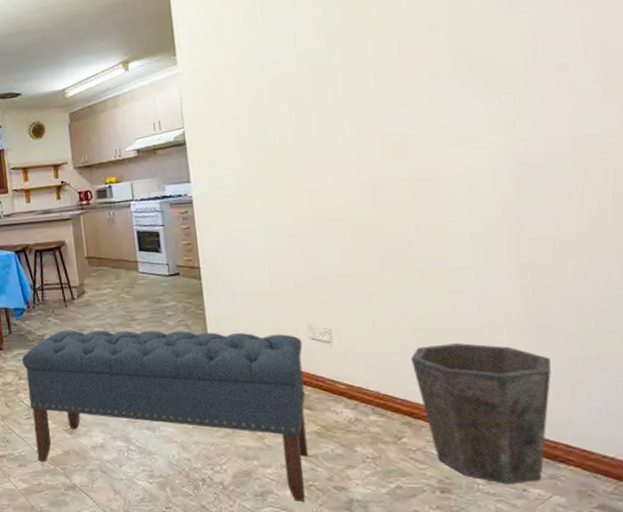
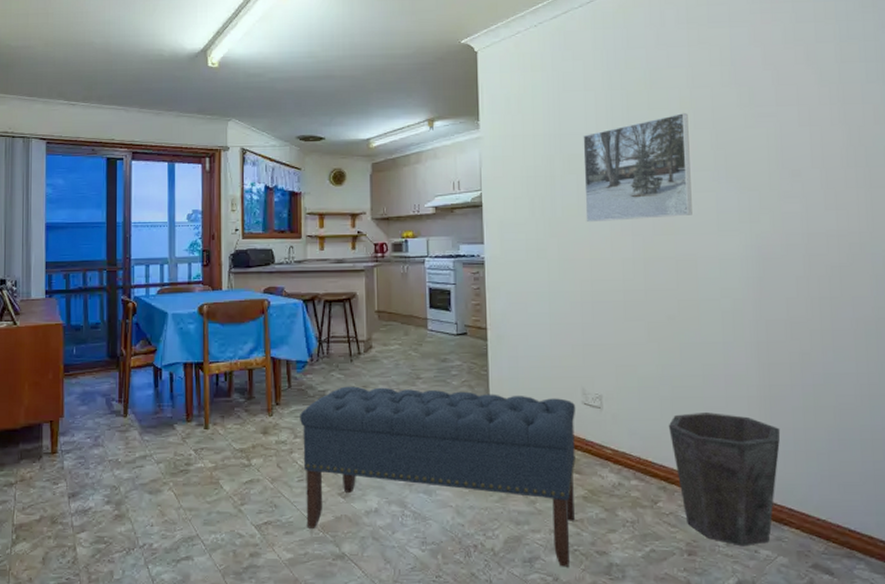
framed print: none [293,15,429,150] -> present [583,112,692,223]

